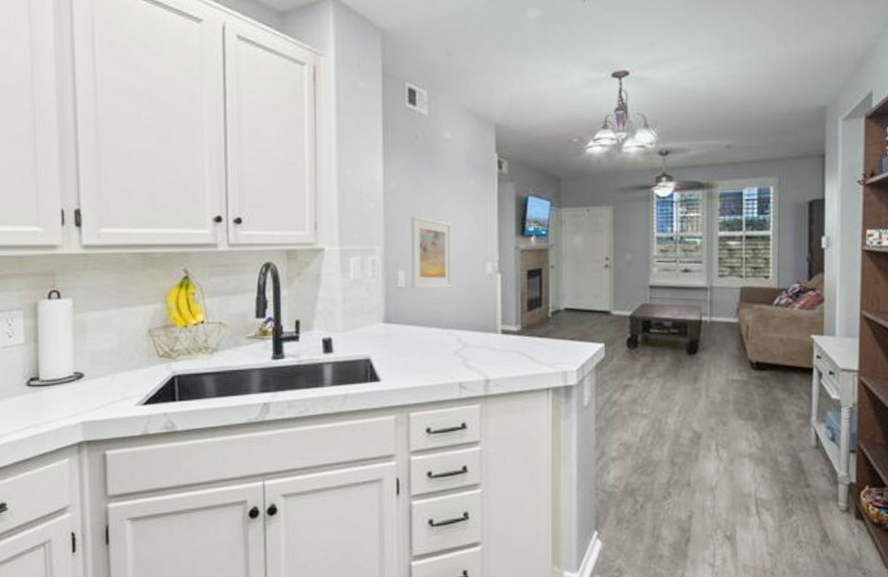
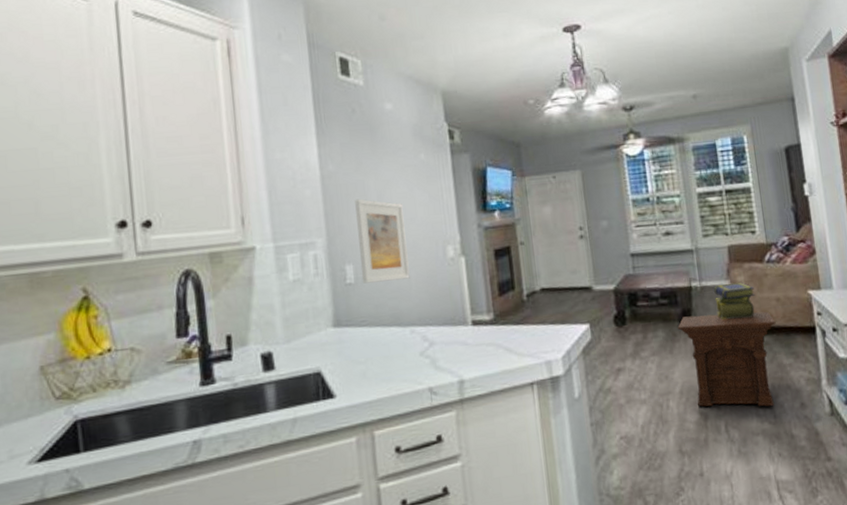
side table: none [684,346,776,433] -> present [678,311,776,407]
stack of books: none [721,321,760,353] -> present [713,282,755,320]

